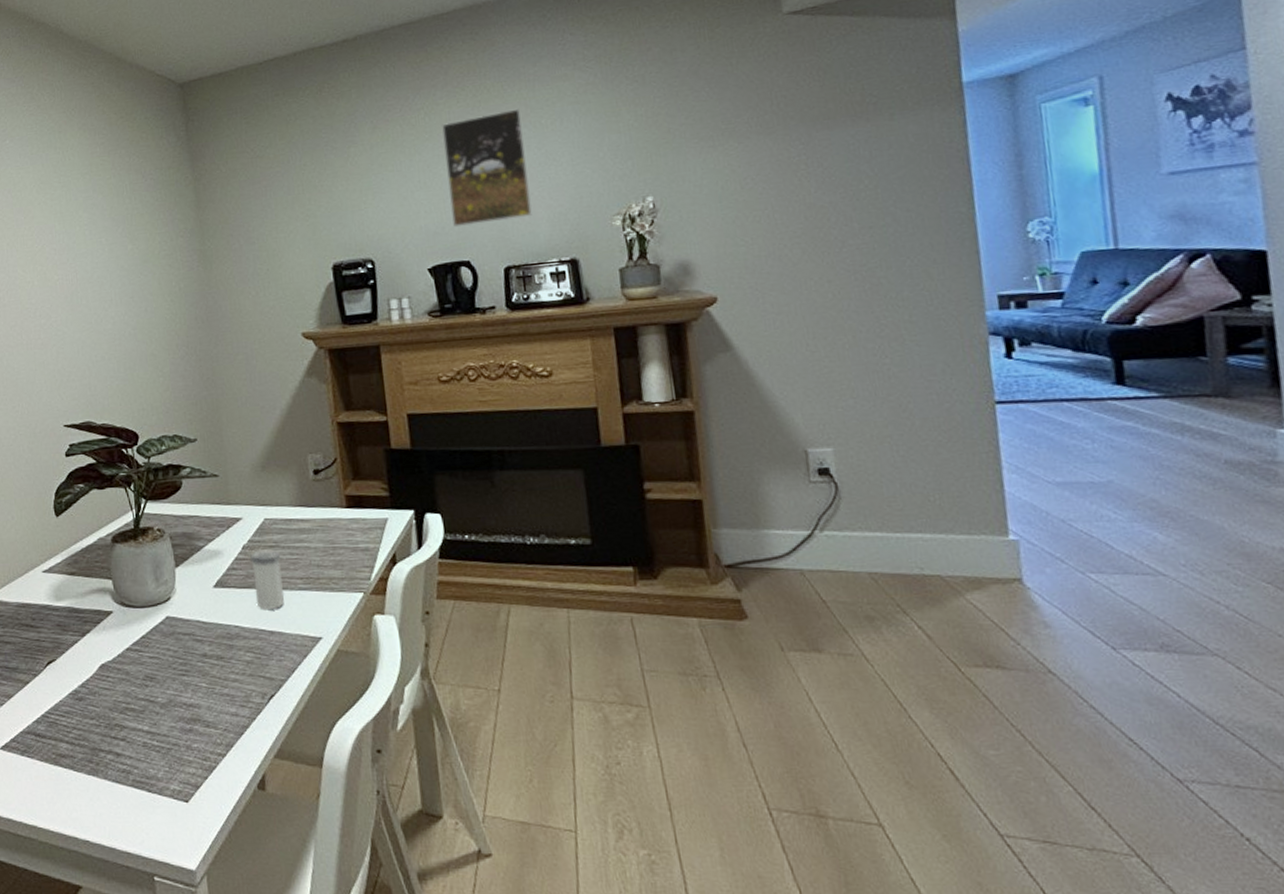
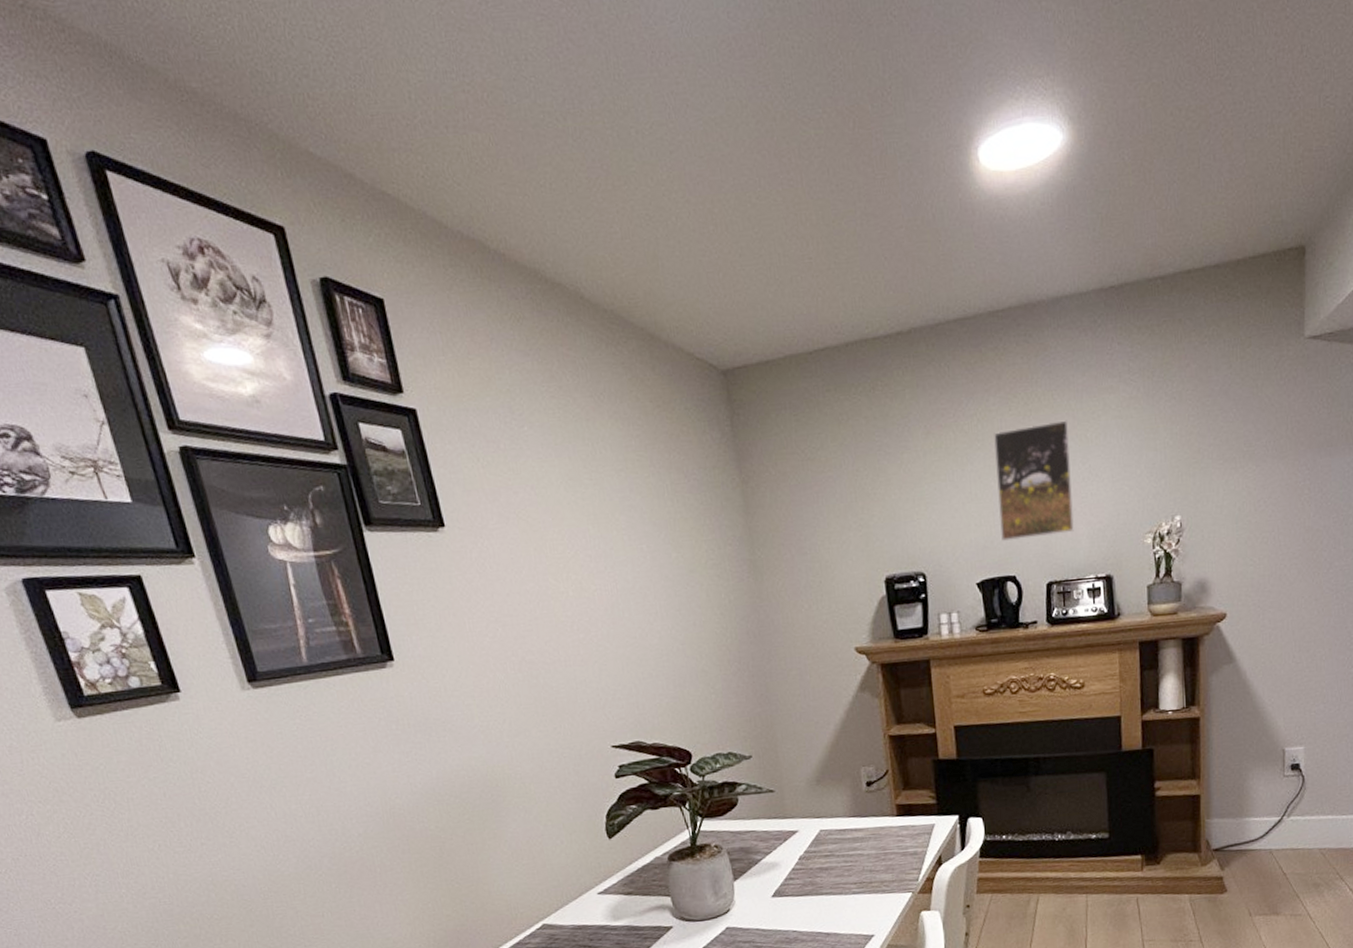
salt shaker: present [250,549,284,610] -> none [806,858,839,914]

